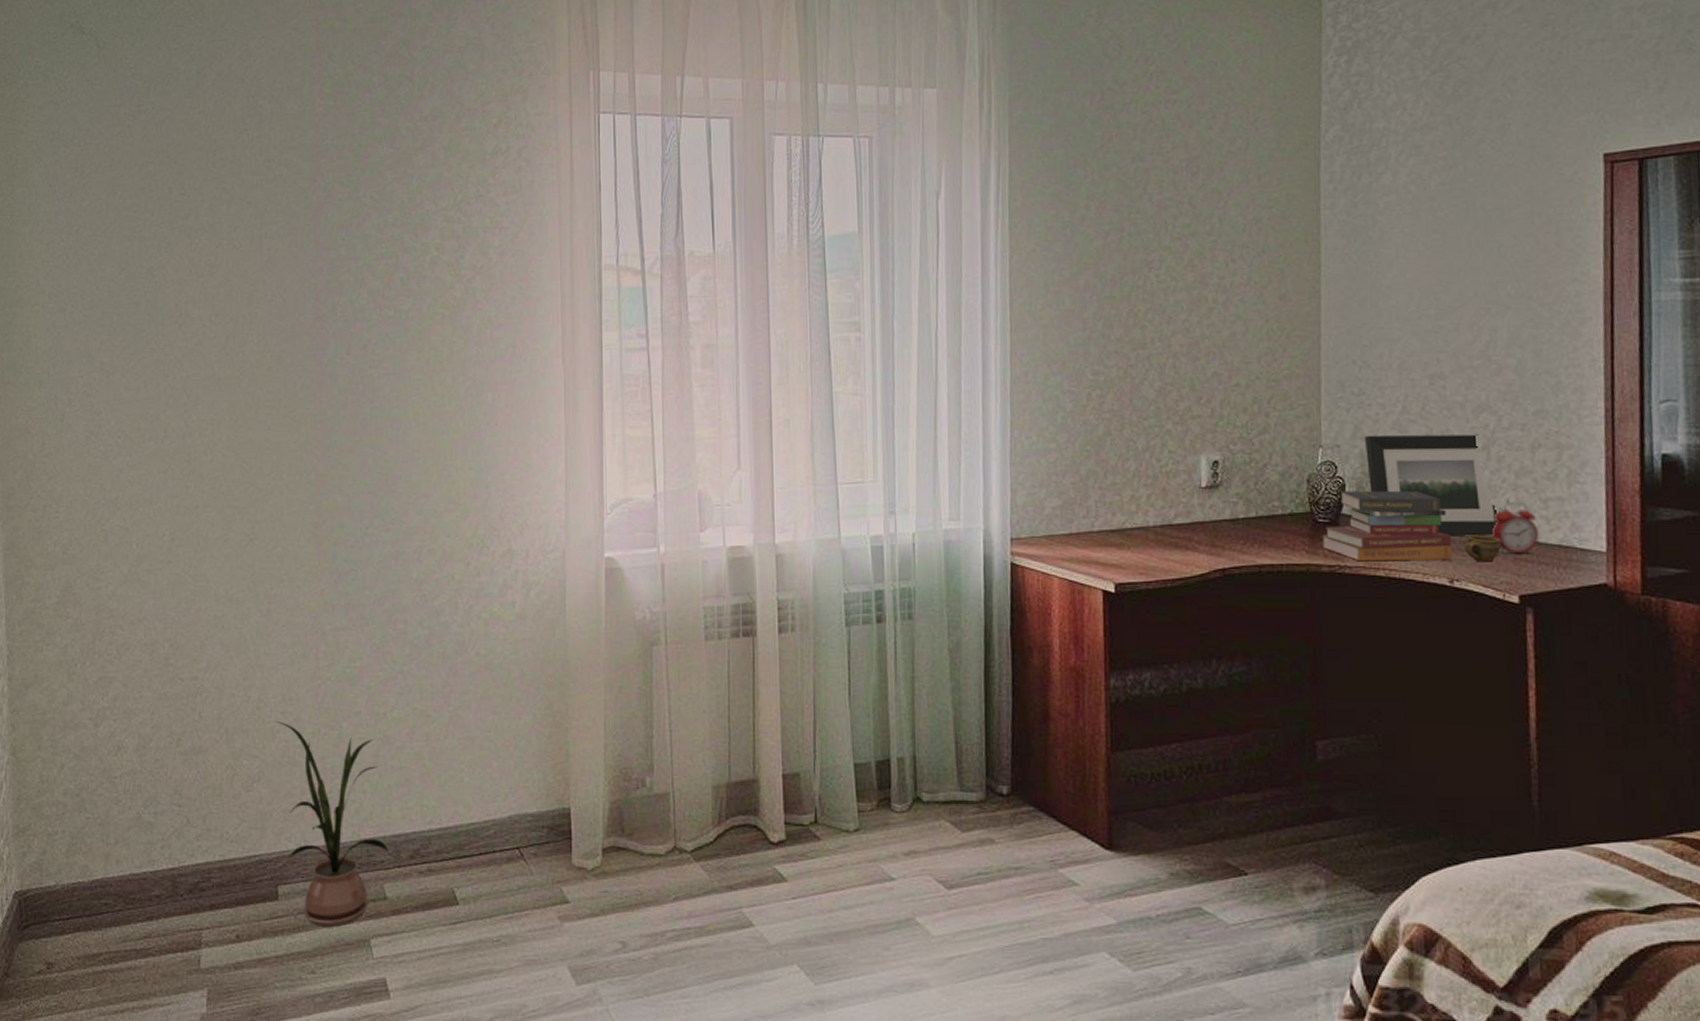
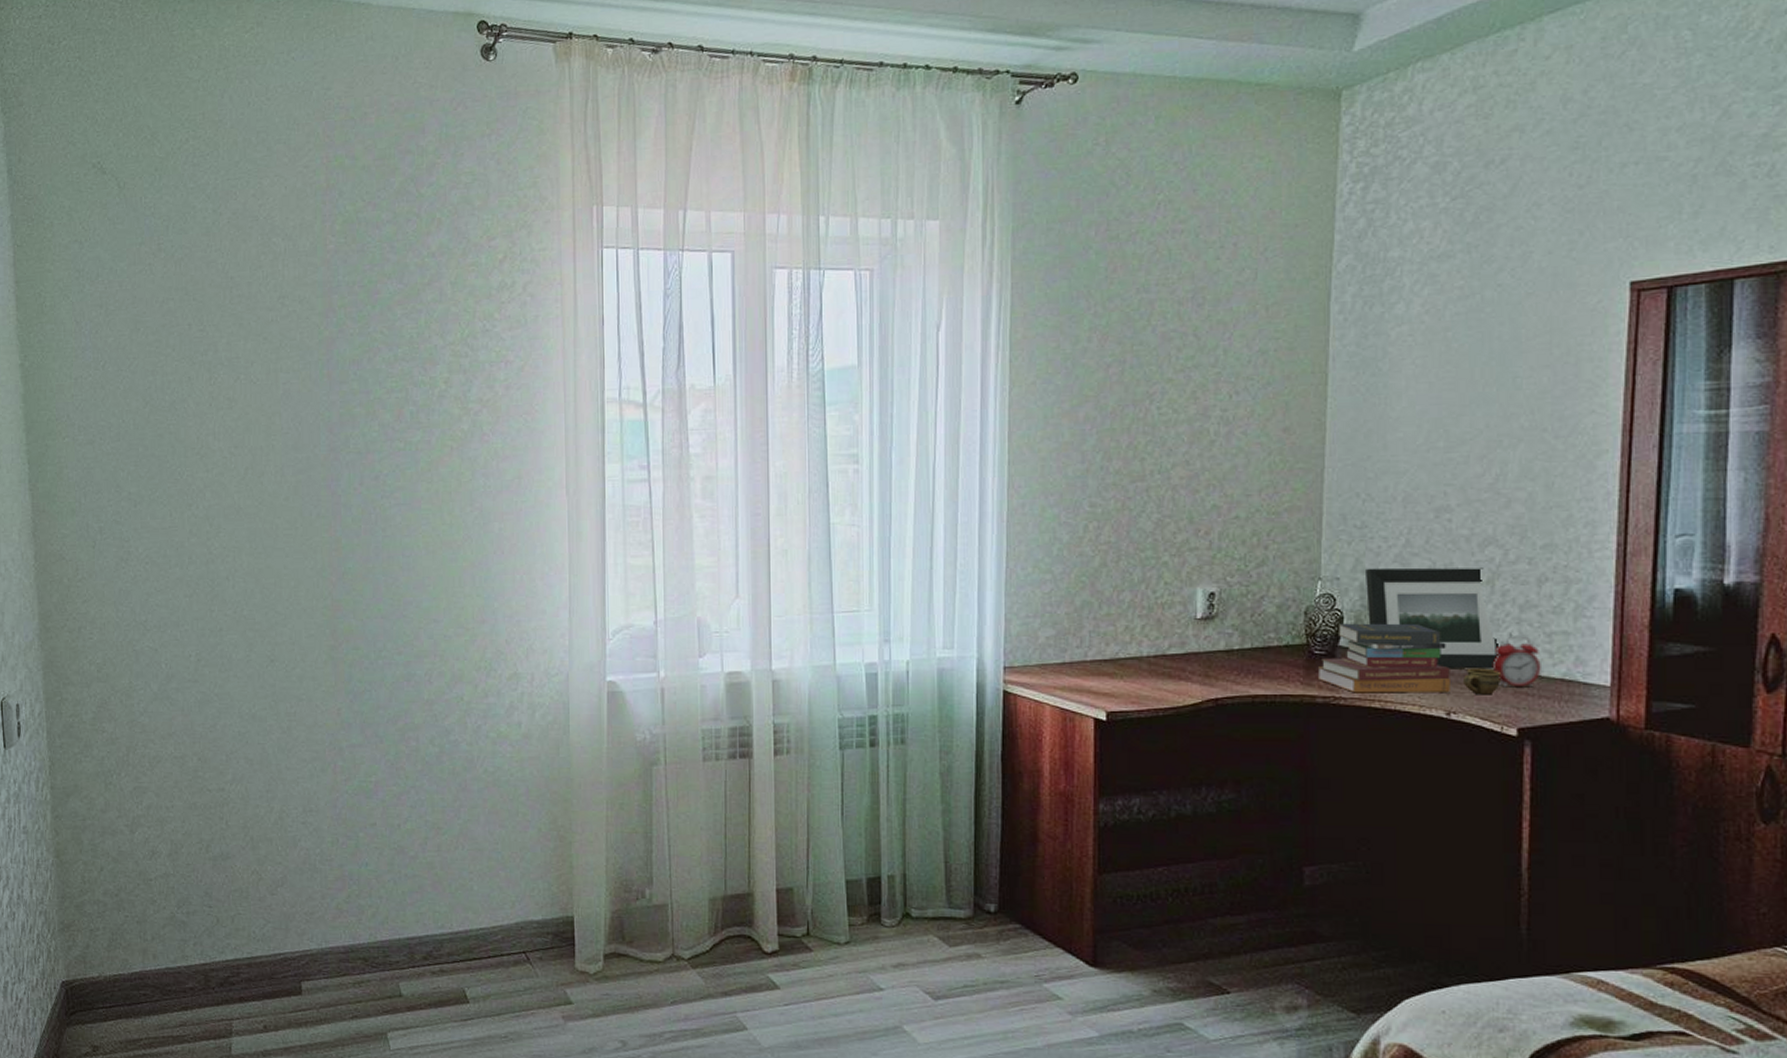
house plant: present [275,721,389,927] -> none [297,831,404,1020]

